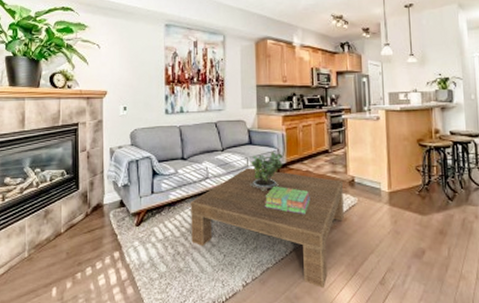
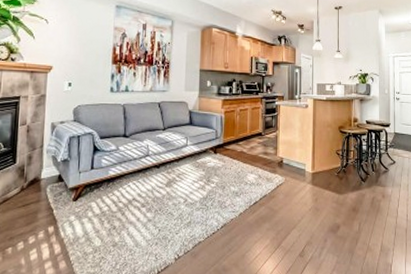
coffee table: present [191,168,344,289] -> none [128,147,272,261]
potted plant: present [249,152,283,191] -> none [187,133,220,169]
stack of books: present [265,185,310,214] -> none [201,164,243,191]

